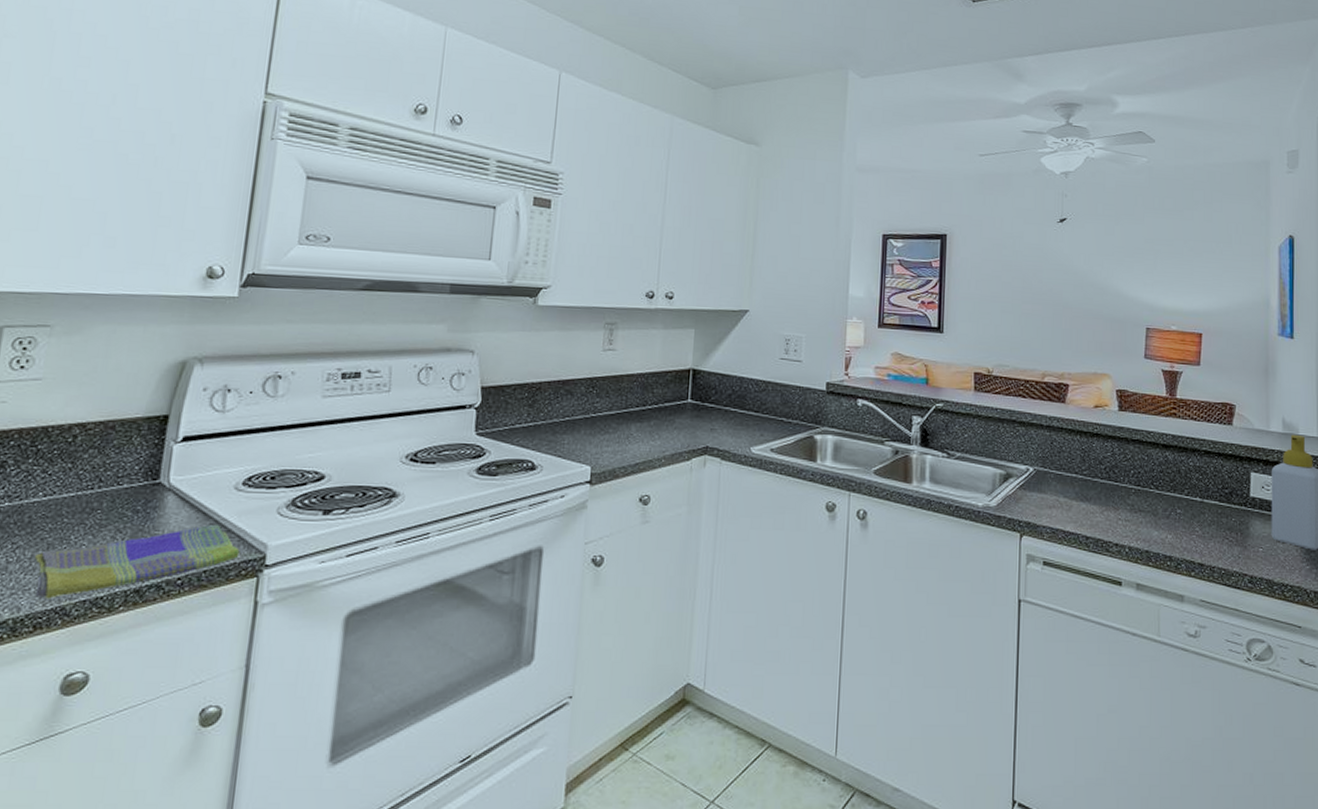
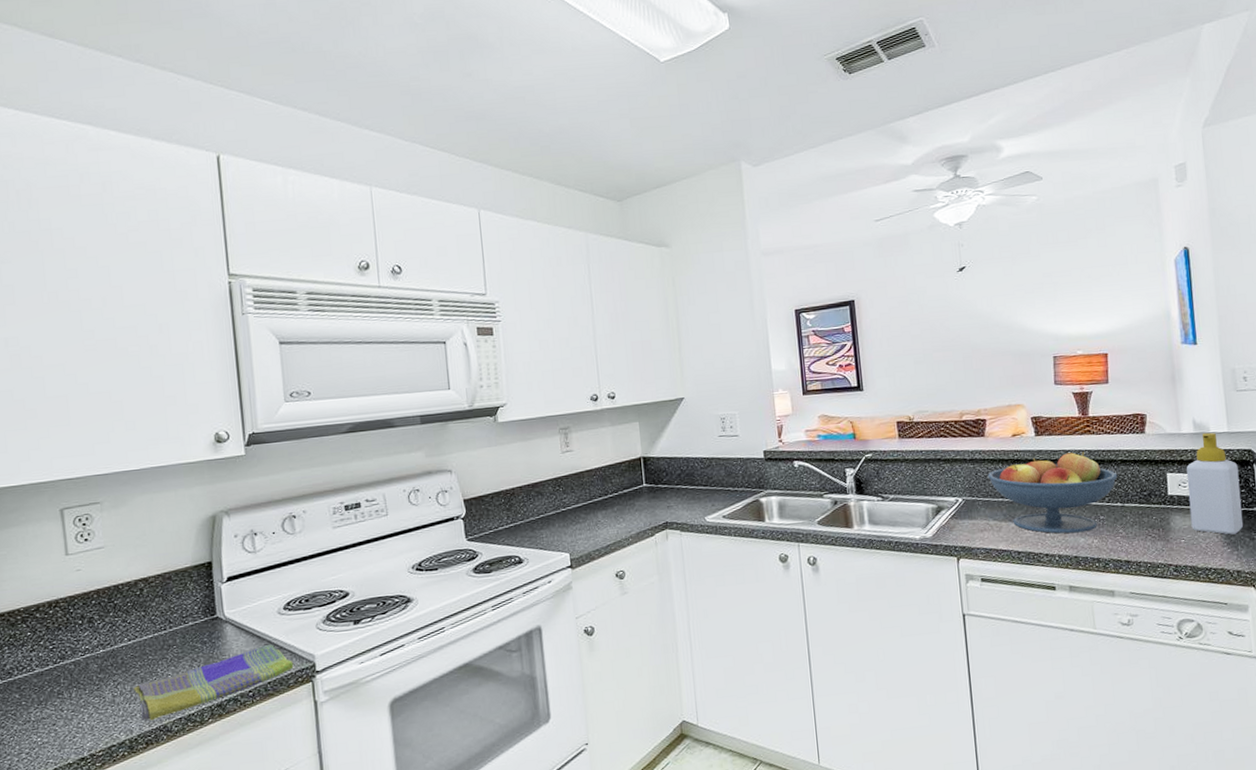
fruit bowl: none [1063,434,1200,525] -> present [988,451,1118,534]

